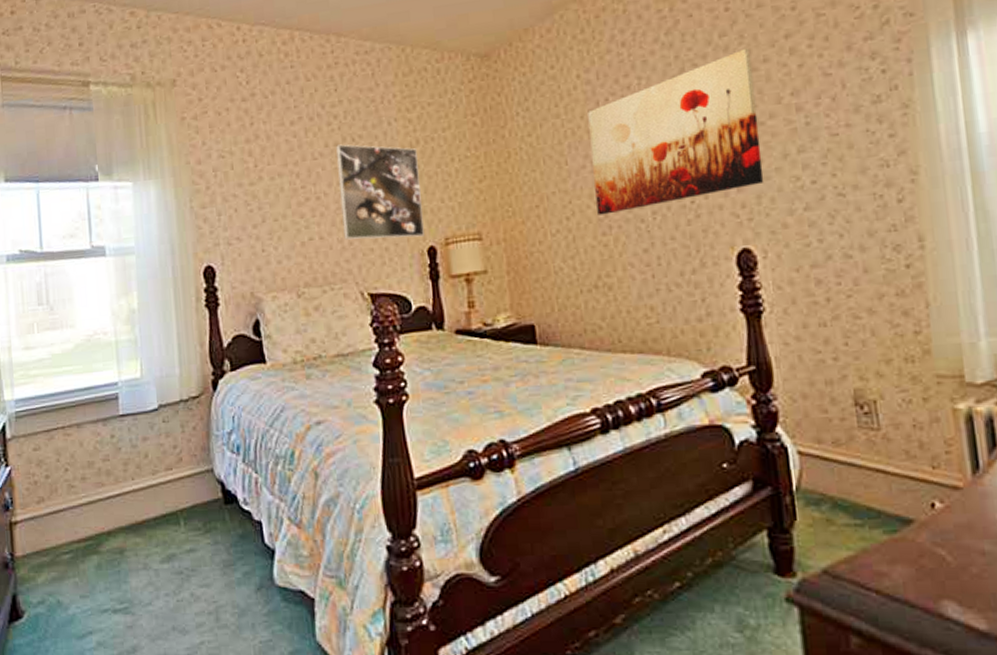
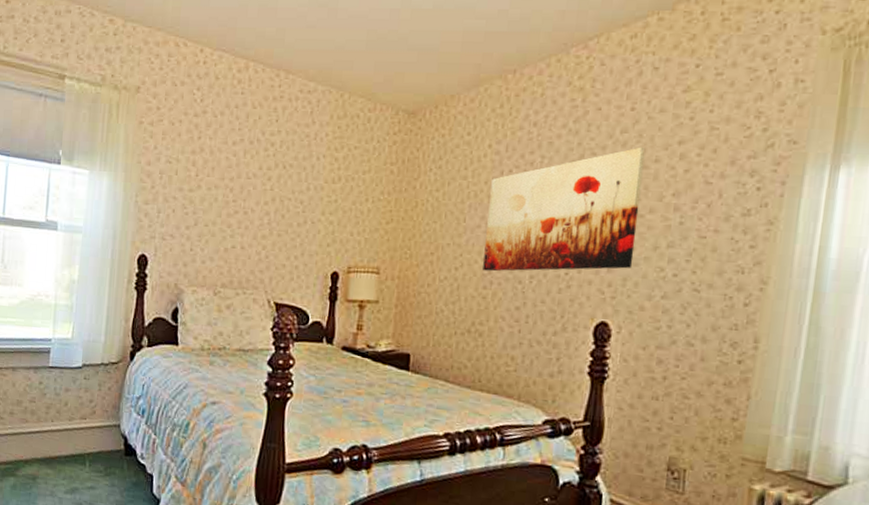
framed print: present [336,144,424,240] -> none [262,169,338,262]

